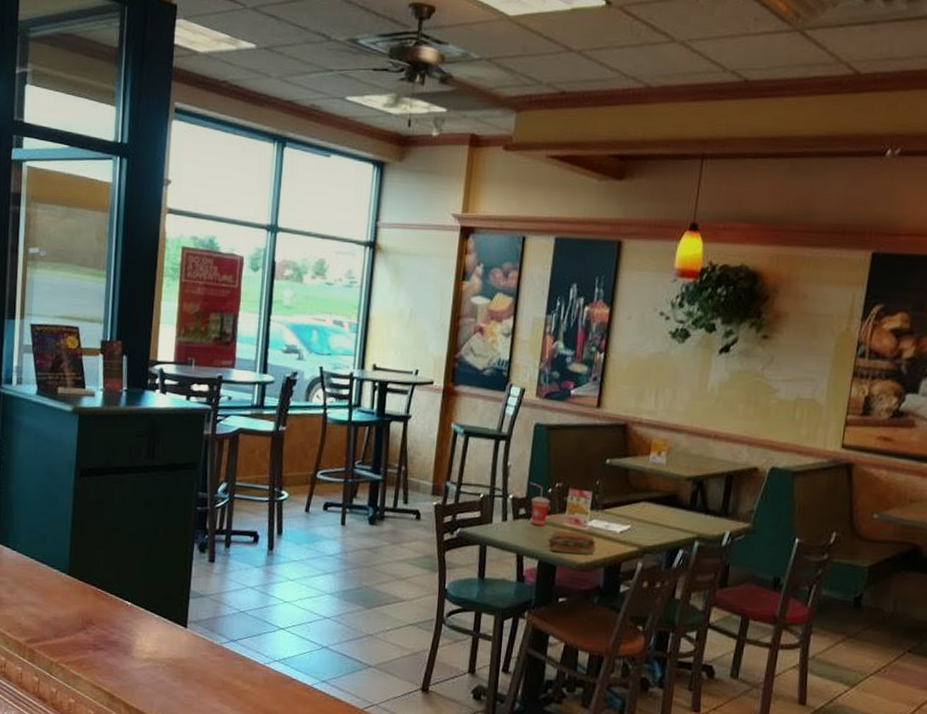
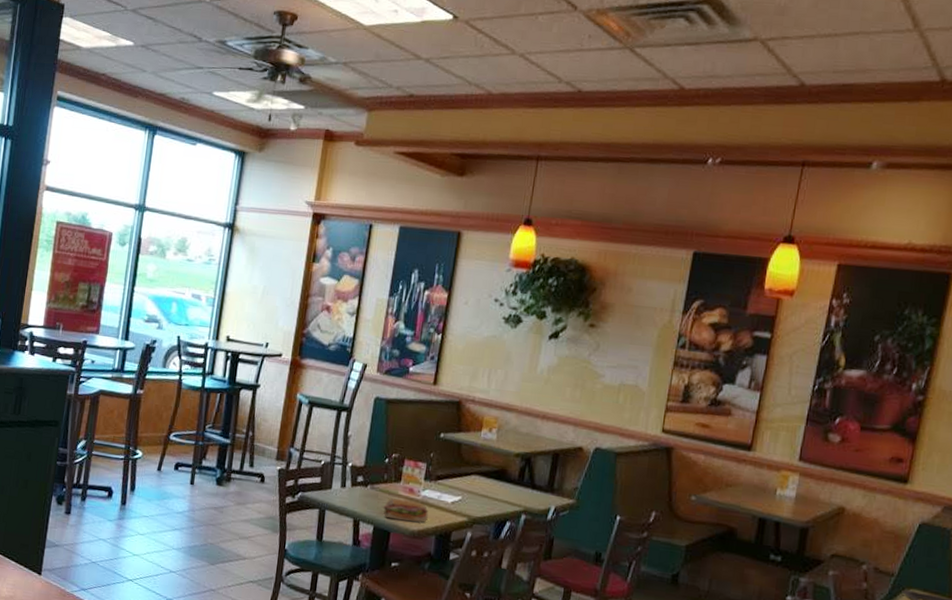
beverage cup: present [529,481,551,527] -> none [368,451,387,494]

